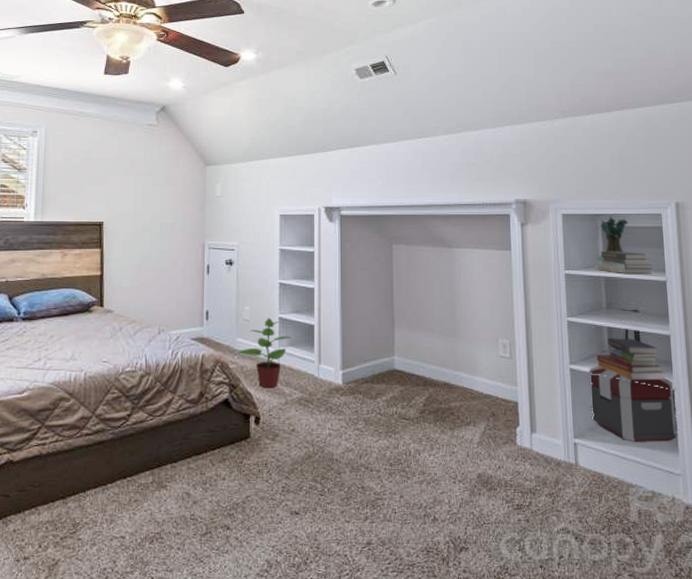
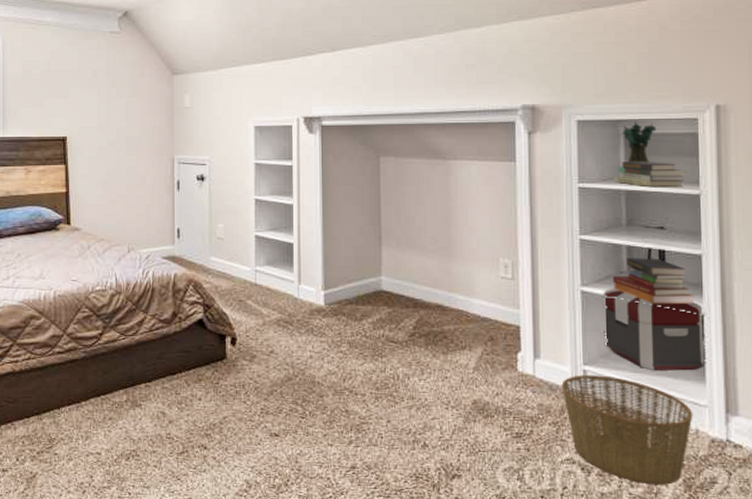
potted plant: present [238,318,291,389] -> none [212,236,269,309]
basket: none [555,447,670,551] -> present [561,375,693,485]

